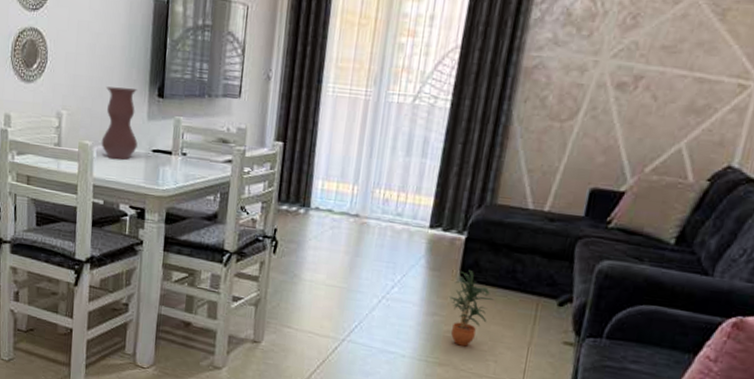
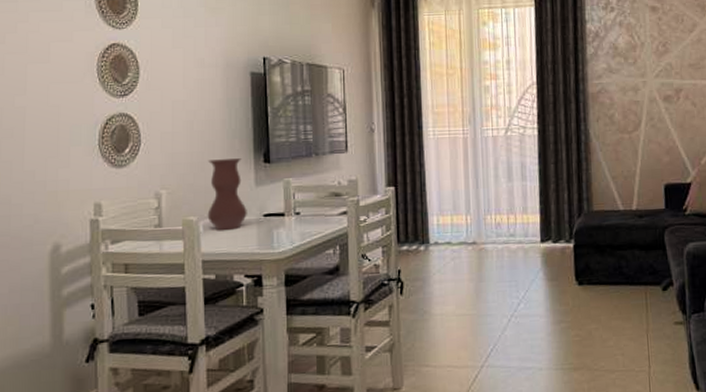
potted plant: present [448,269,494,347] -> none [570,273,609,347]

